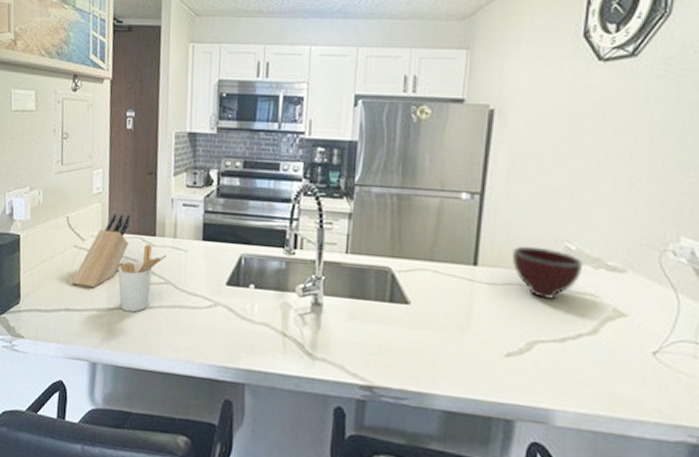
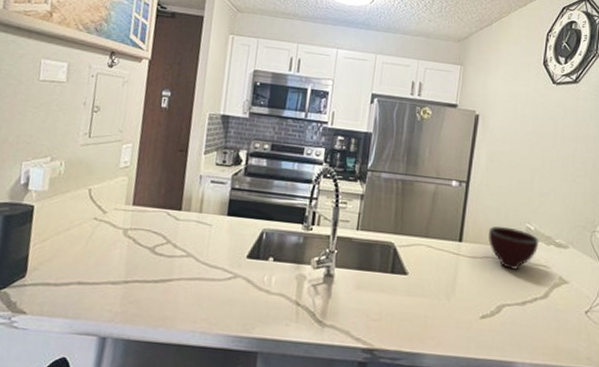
knife block: present [71,213,130,288] -> none [87,187,157,261]
utensil holder: present [118,243,167,313] -> none [137,217,191,285]

